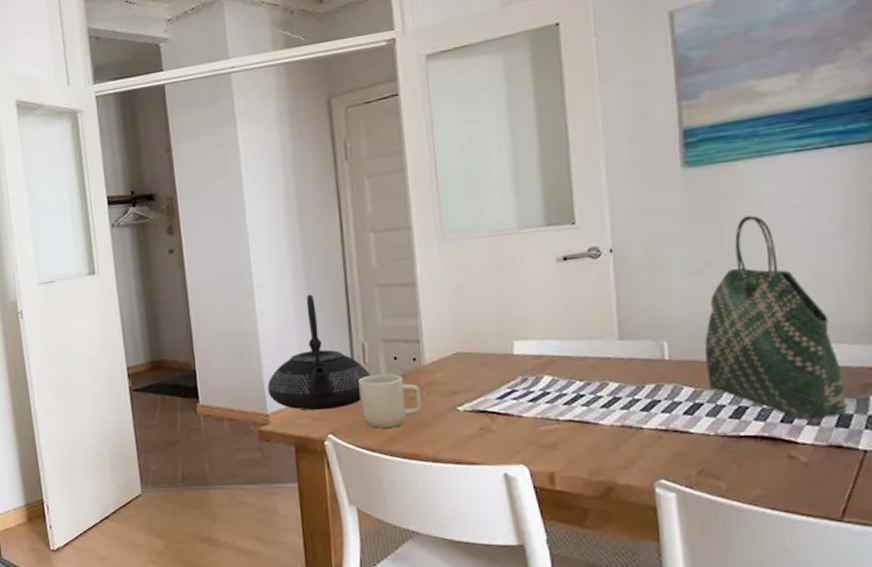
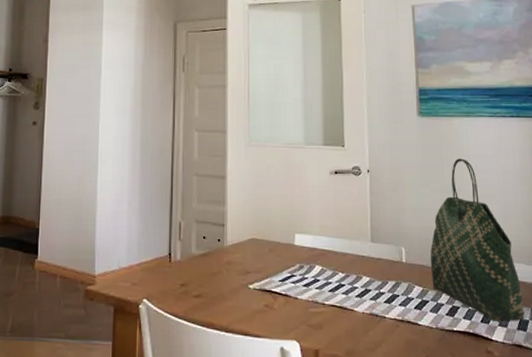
teapot: present [267,294,372,411] -> none [98,175,184,277]
mug: present [358,373,423,428] -> none [172,250,222,298]

